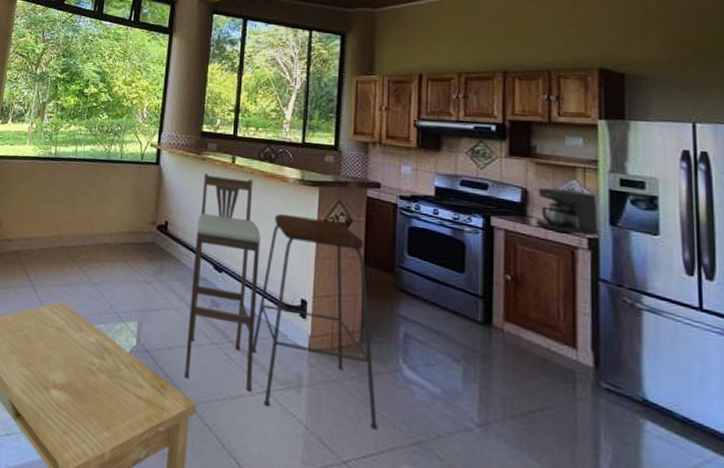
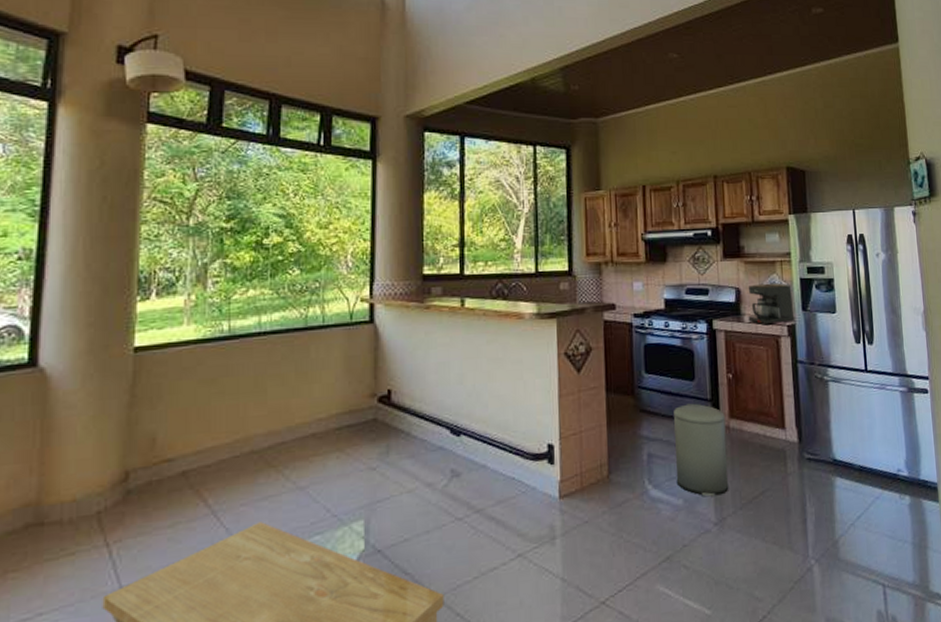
bar stool: present [184,173,261,392] -> none [426,321,504,569]
bar stool: present [252,214,378,429] -> none [501,352,631,571]
pedal bin: none [435,294,498,398] -> present [674,403,729,497]

